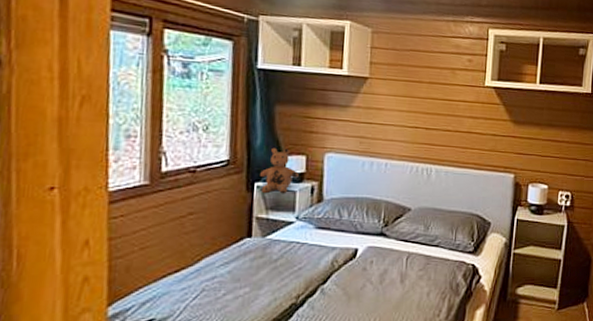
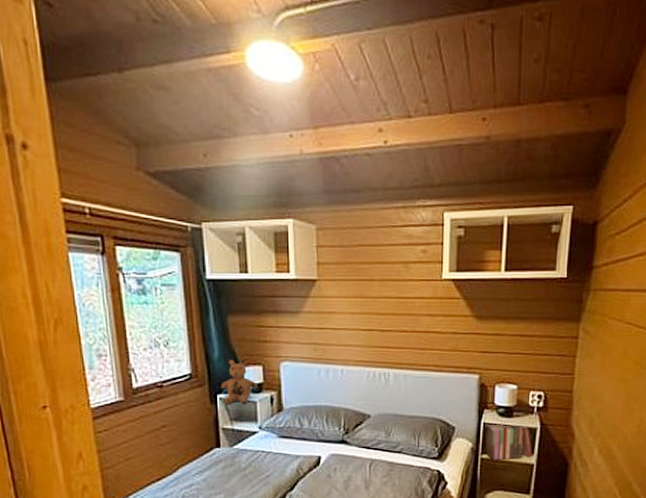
books: none [517,219,560,255] -> present [485,422,532,460]

